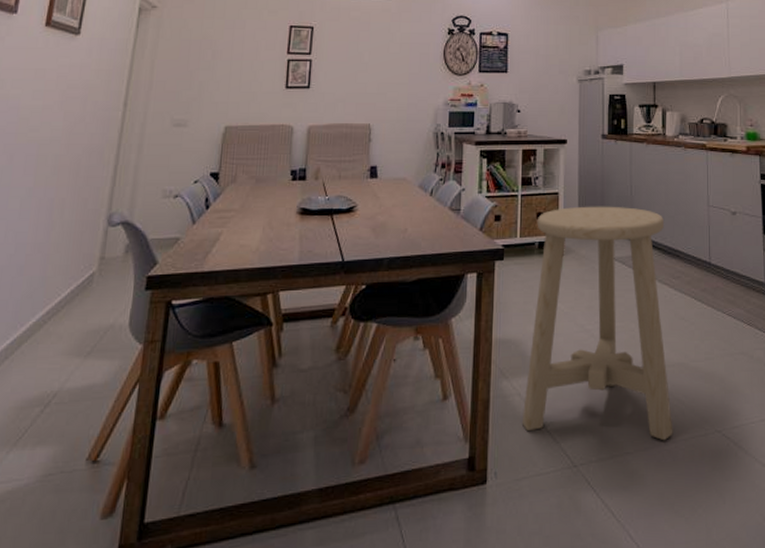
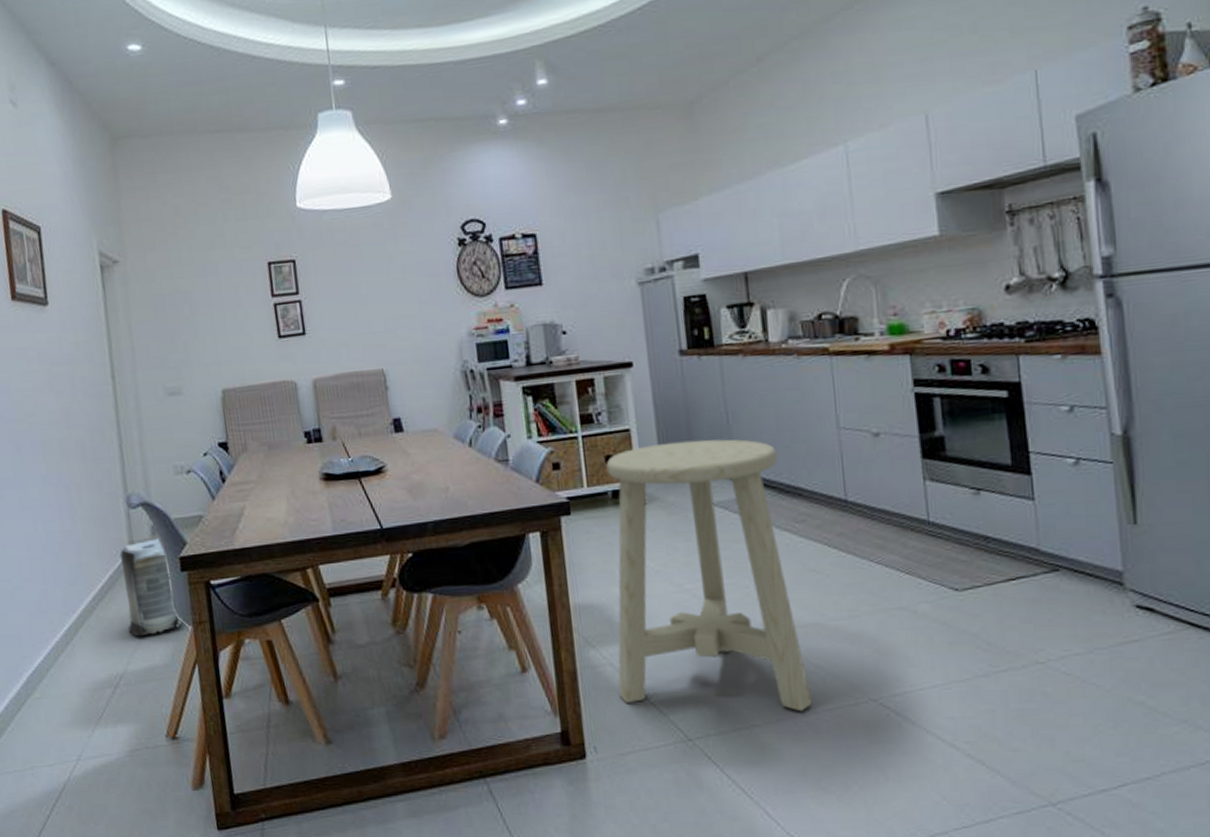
air purifier: none [76,257,135,352] -> present [119,538,183,636]

